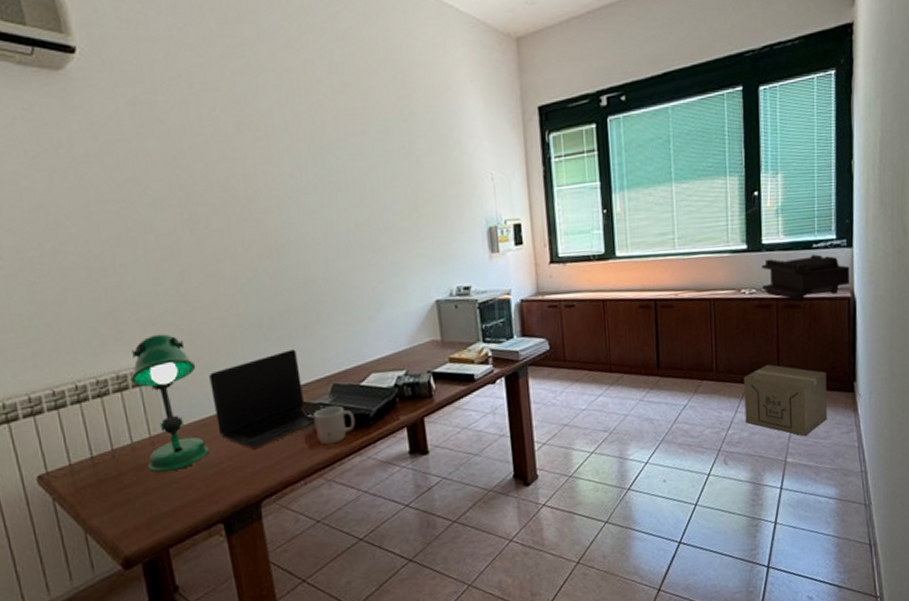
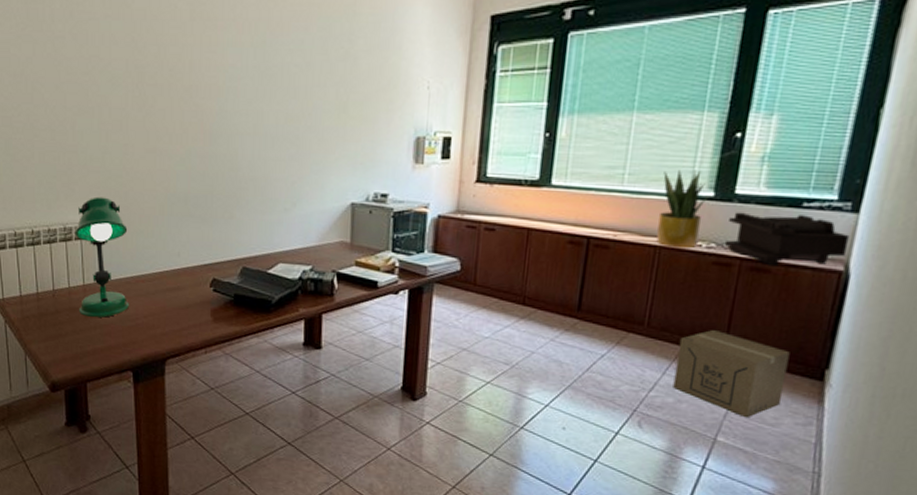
laptop computer: present [209,349,324,450] -> none [137,228,231,313]
mug: present [313,405,356,445] -> none [221,286,258,322]
planter: none [705,227,745,299] -> present [656,169,711,249]

